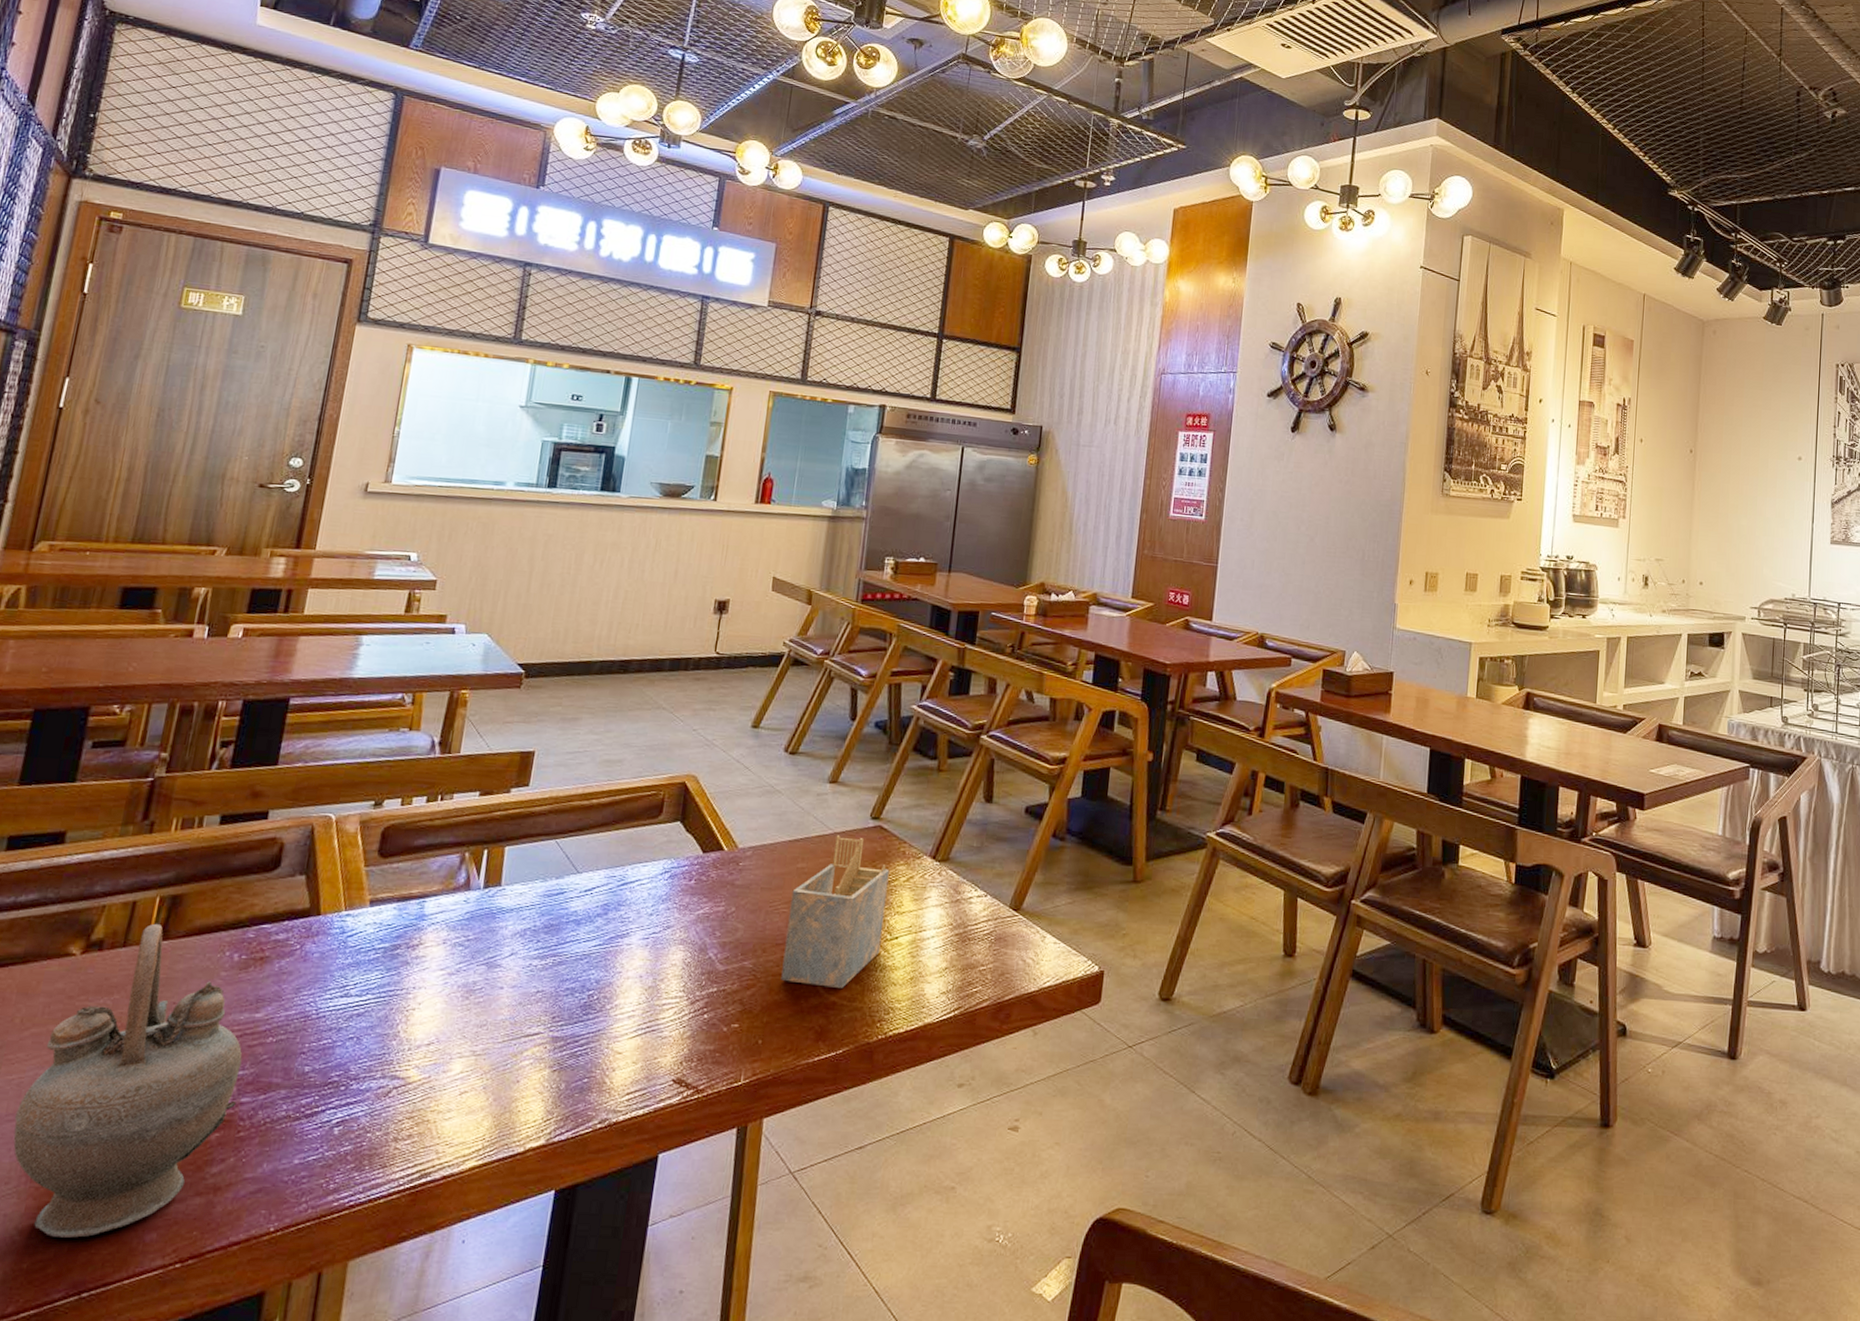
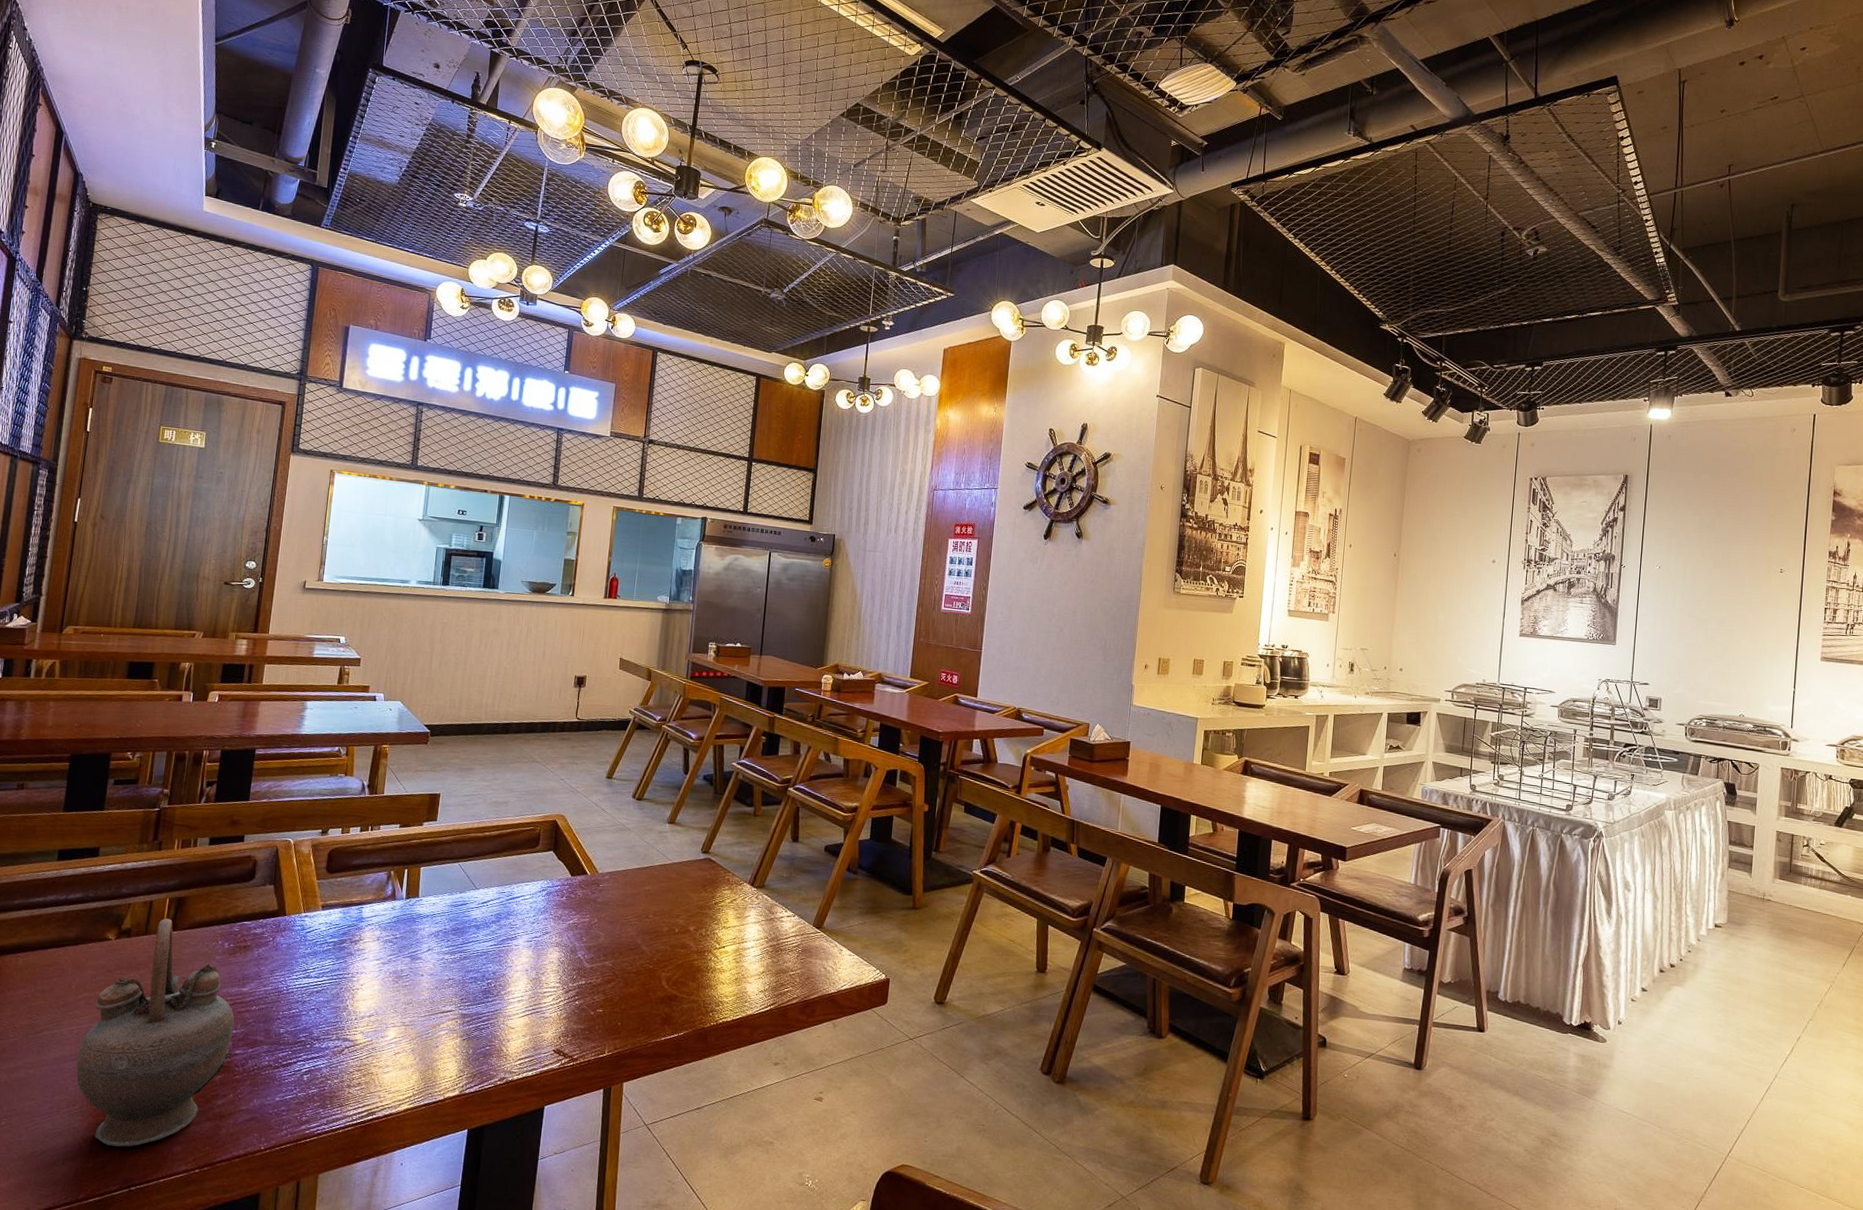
napkin holder: present [781,835,890,988] -> none [634,865,717,985]

